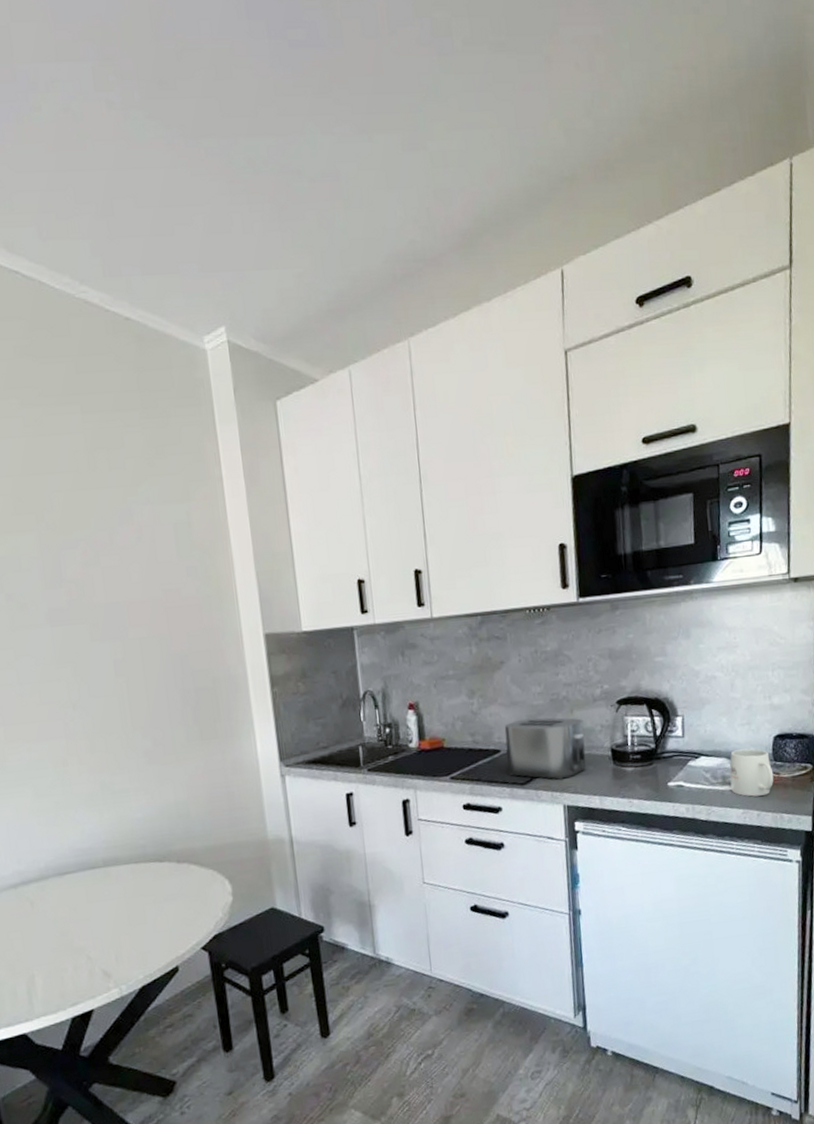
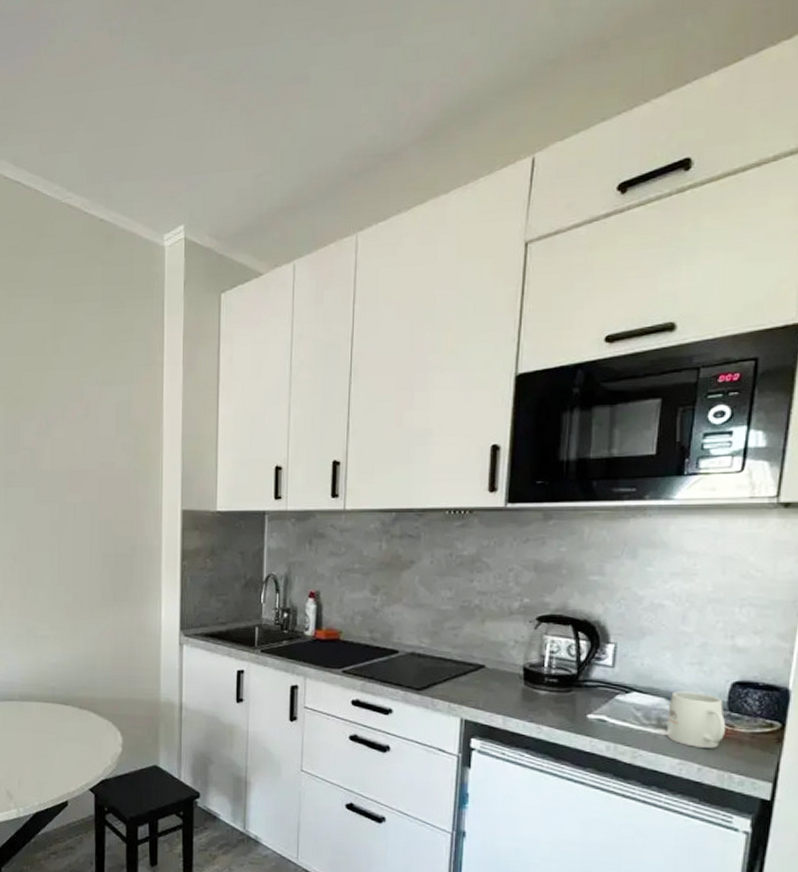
toaster: present [504,717,587,780] -> none [403,623,495,691]

